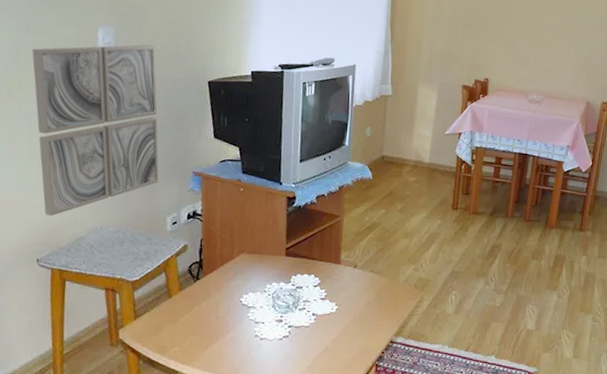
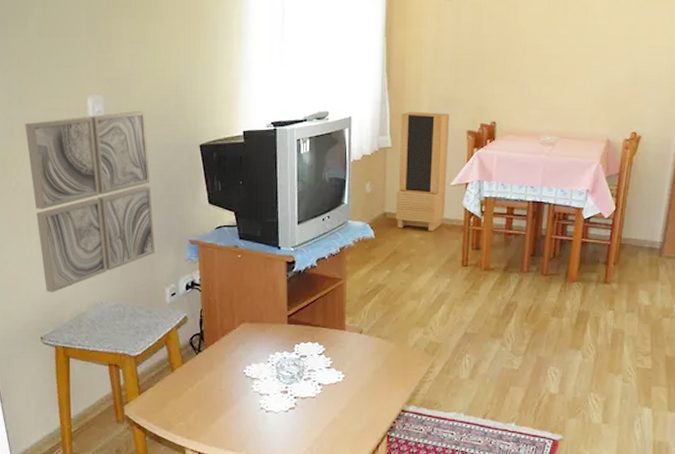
storage cabinet: none [392,63,447,176] -> present [395,111,450,232]

